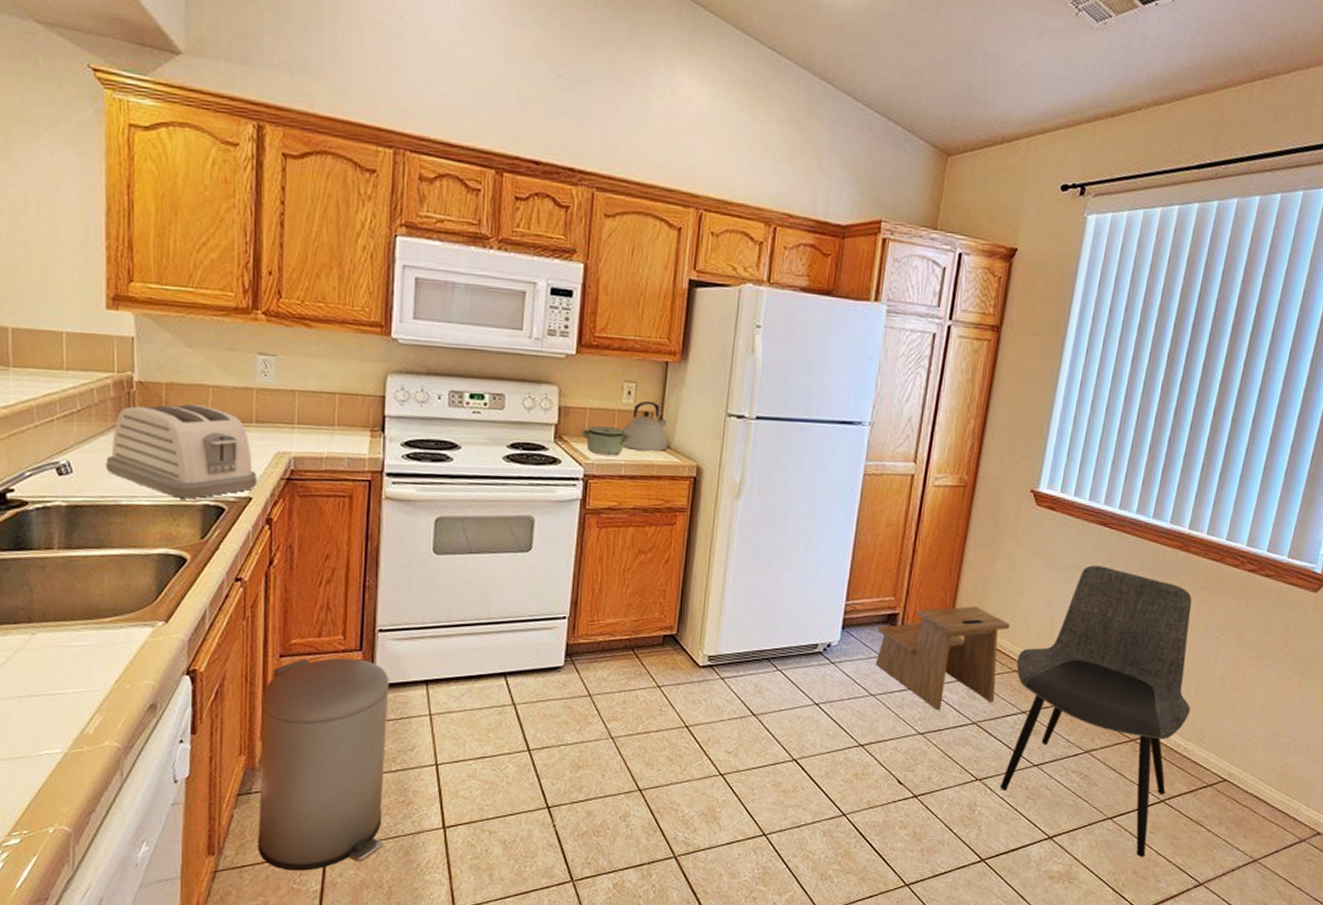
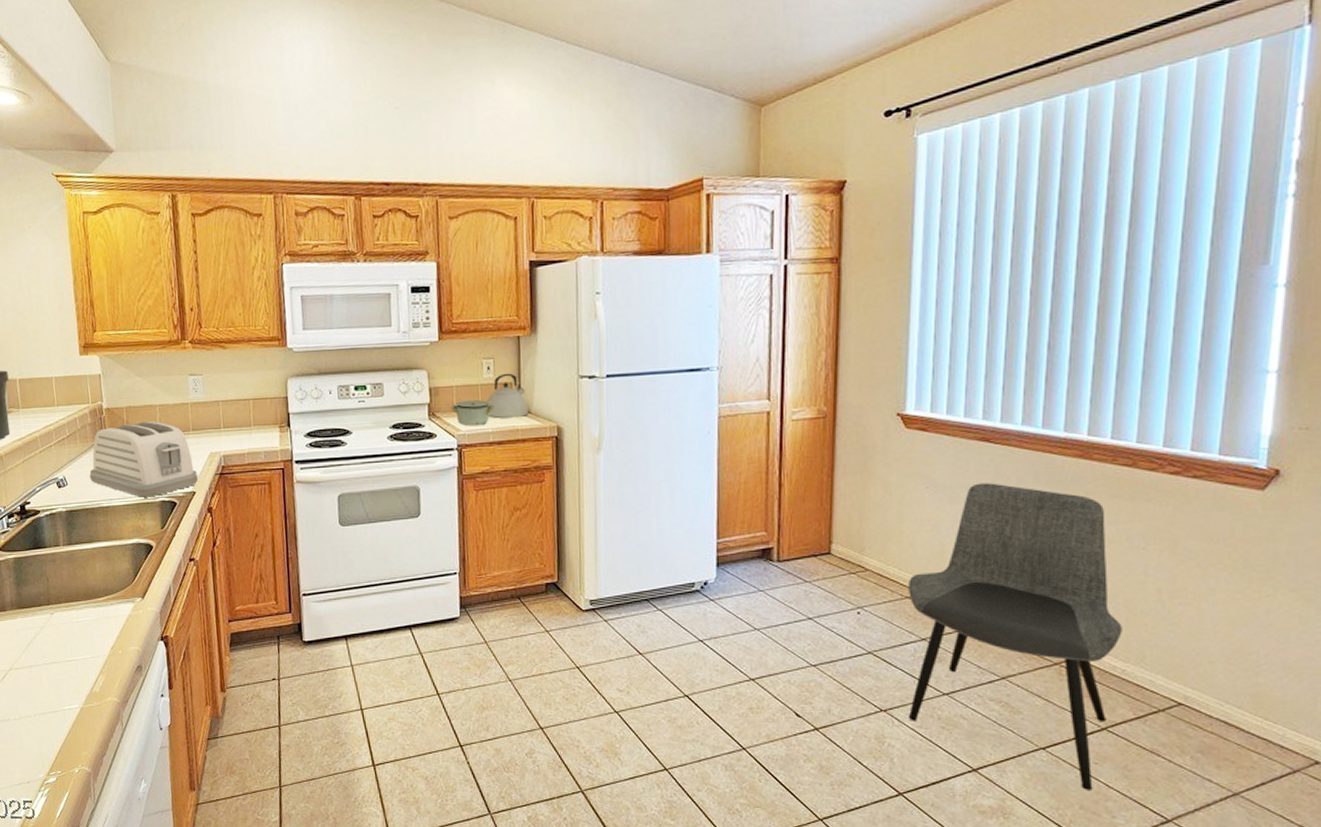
pedal bin: present [258,658,389,871] -> none [218,620,326,804]
step stool: present [876,606,1011,710] -> none [752,535,895,641]

